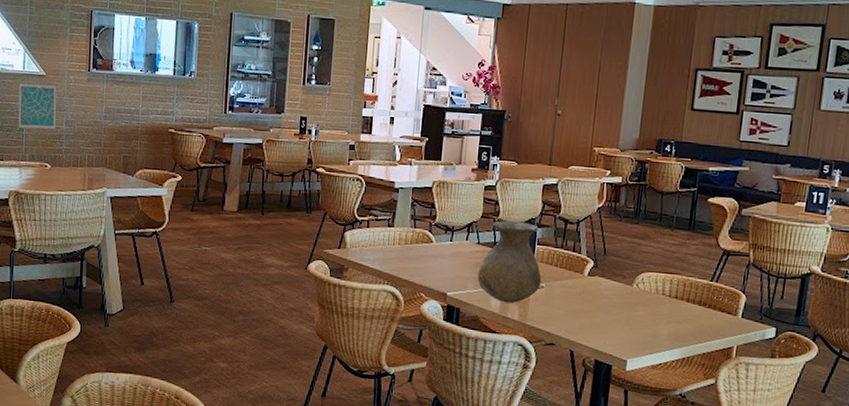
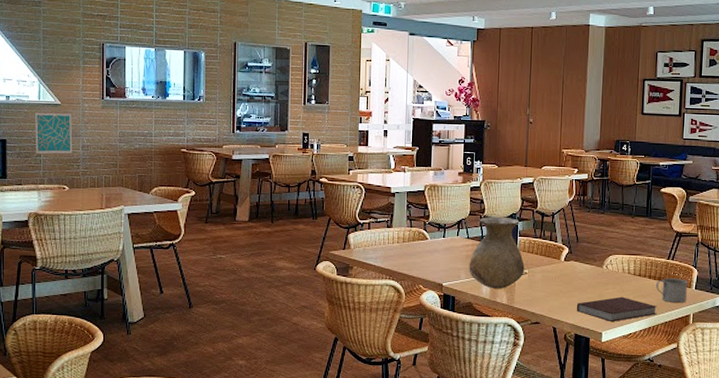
notebook: none [598,320,694,349] -> present [576,296,657,321]
mug: none [694,303,734,333] -> present [655,278,689,303]

